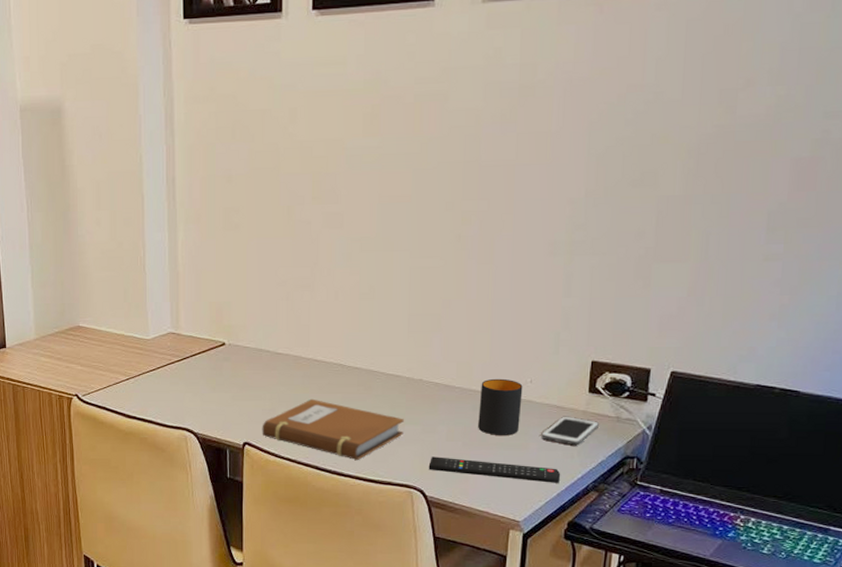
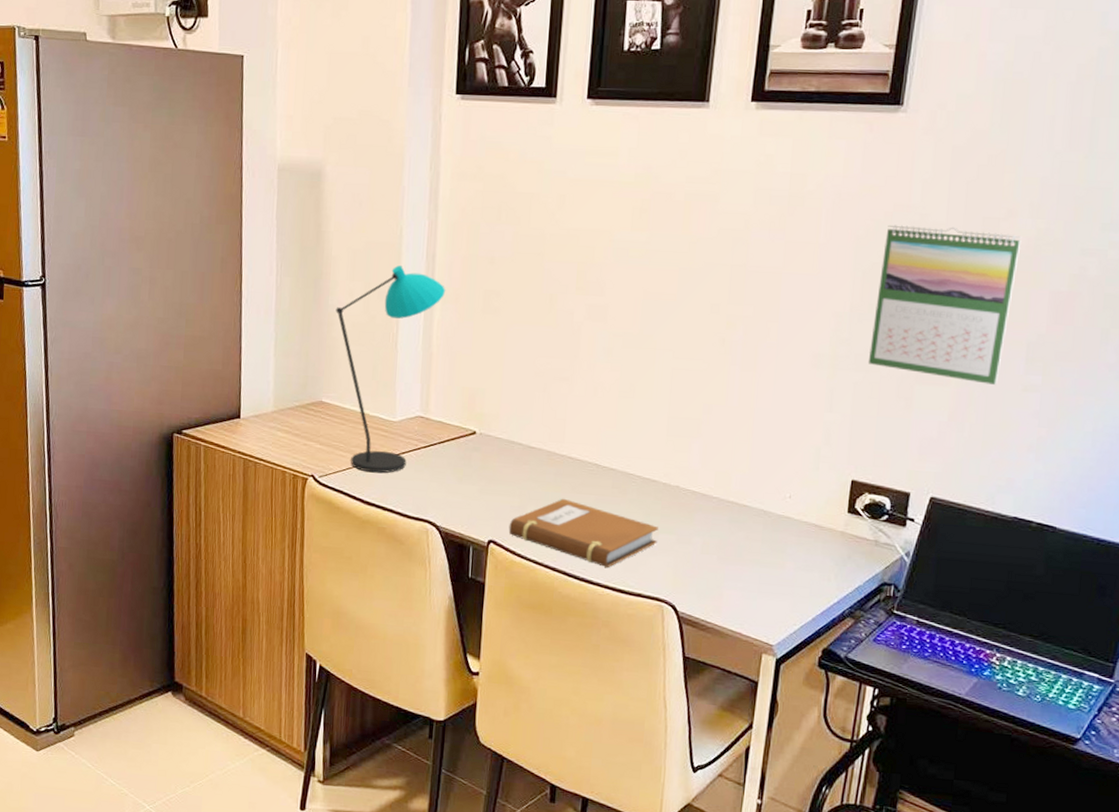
desk lamp: none [85,192,188,388] -> present [335,265,446,473]
remote control: present [428,456,561,483] -> none [681,569,817,607]
mug: present [478,378,523,435] -> none [734,491,782,552]
cell phone: present [541,416,600,446] -> none [798,535,858,568]
calendar: none [604,102,761,257] -> present [867,224,1022,385]

